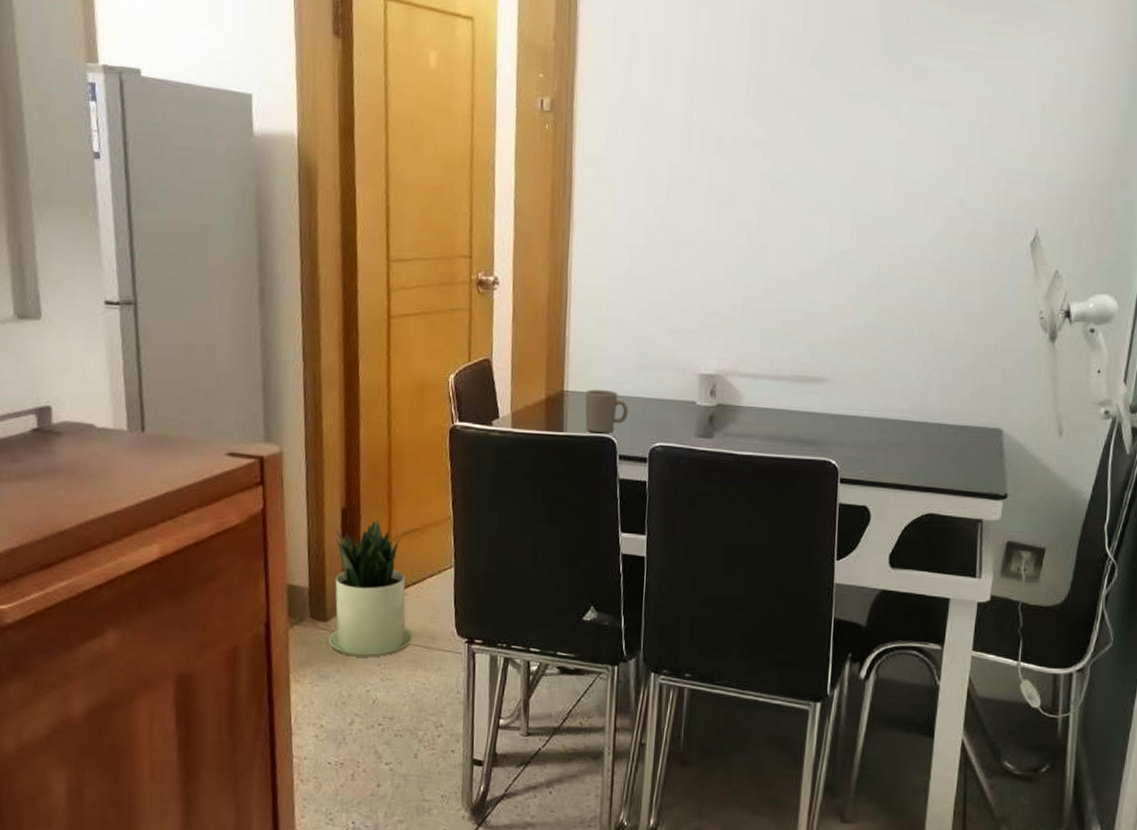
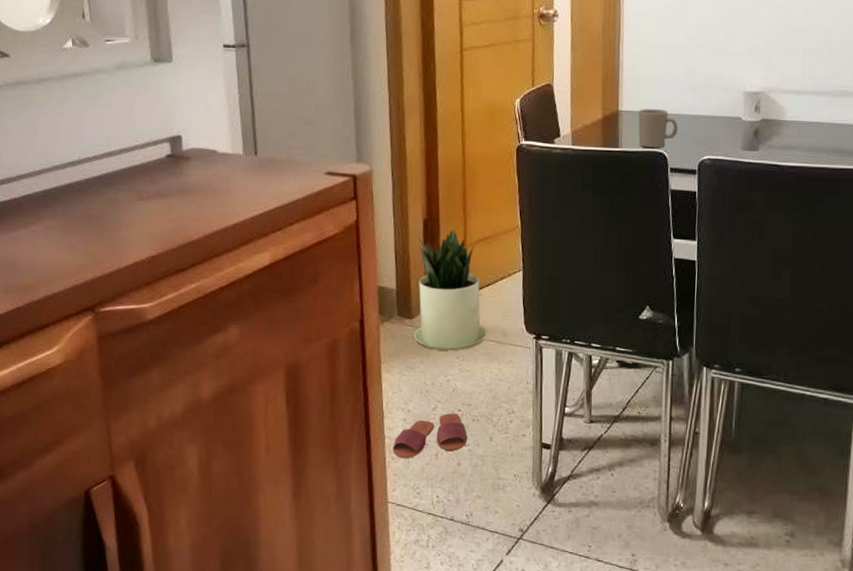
slippers: none [302,728,389,781] -> present [393,413,467,459]

